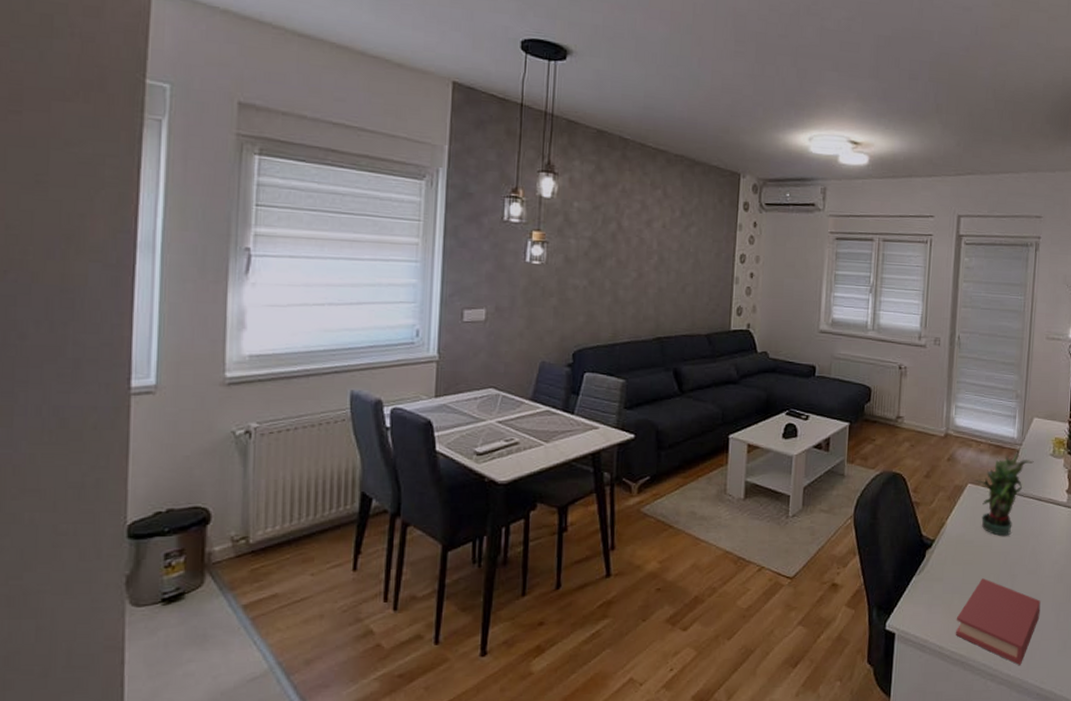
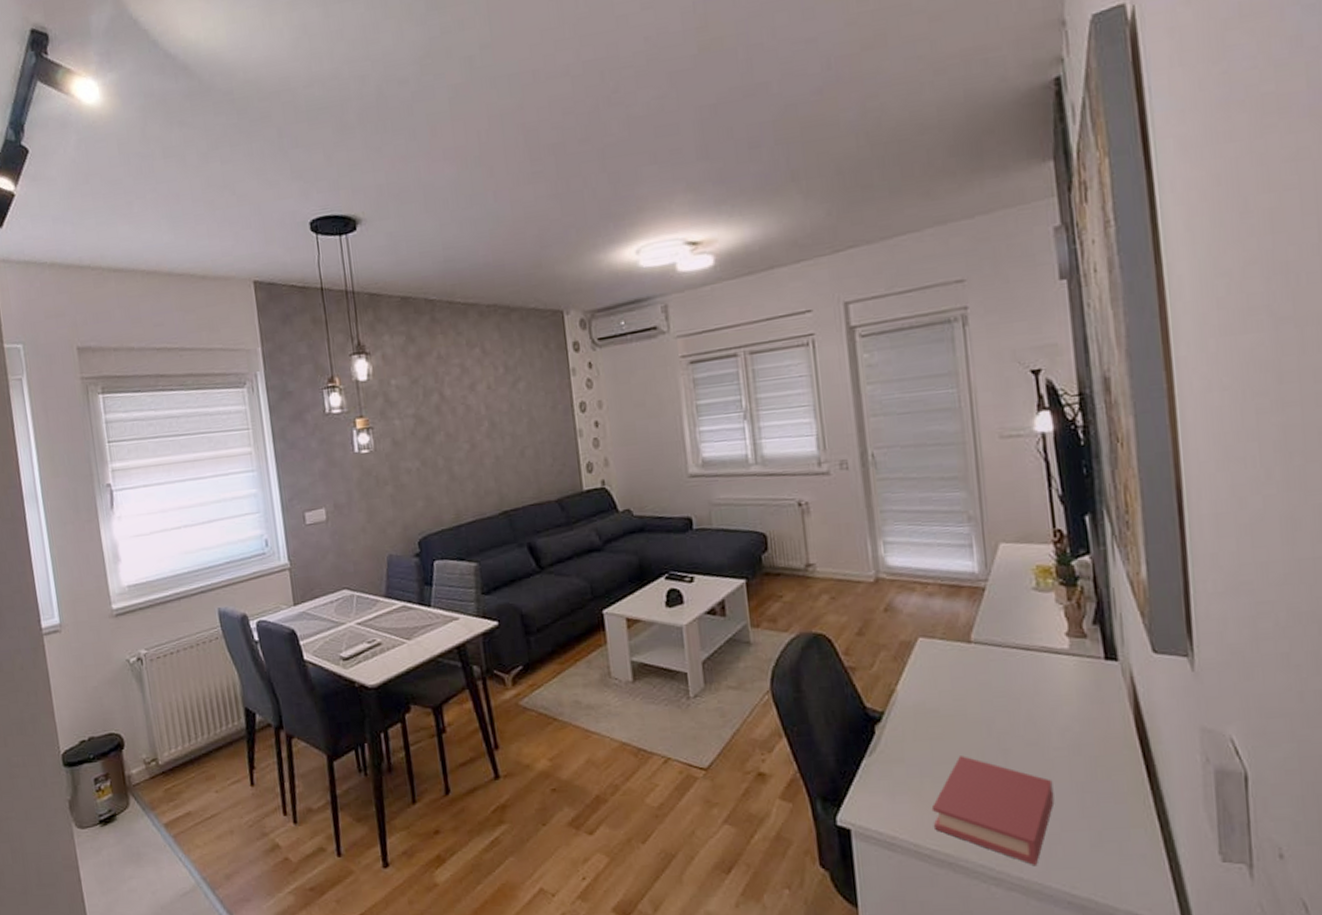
potted plant: present [973,451,1034,536] -> none [926,589,1010,701]

